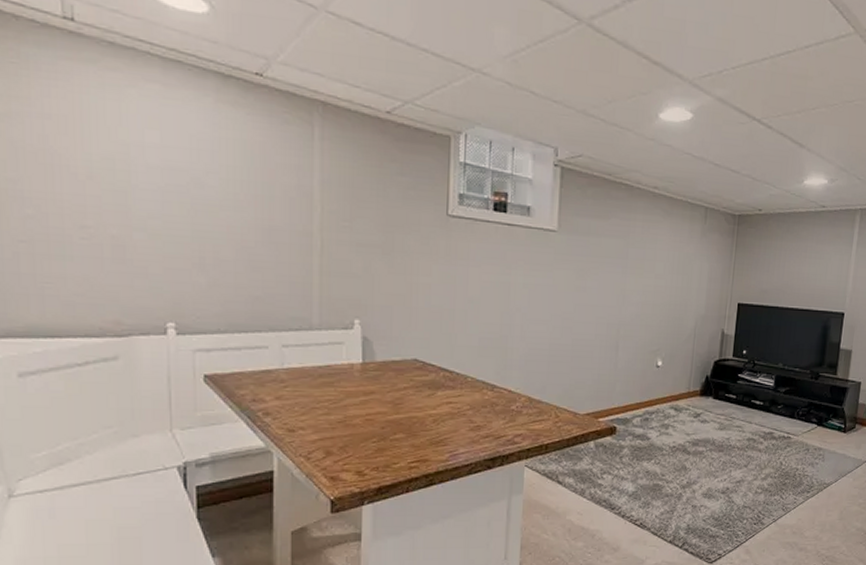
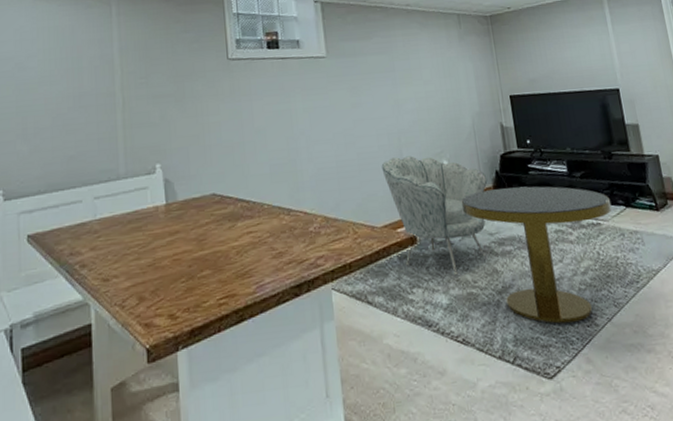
armchair: none [594,348,697,467] -> present [381,156,488,276]
side table: none [665,393,806,519] -> present [461,186,612,324]

